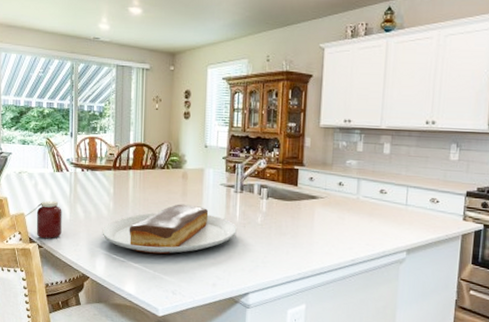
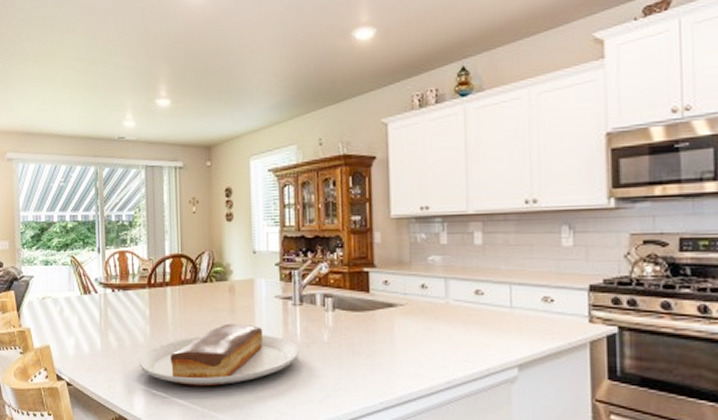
jar: present [25,200,62,239] -> none [51,329,93,375]

